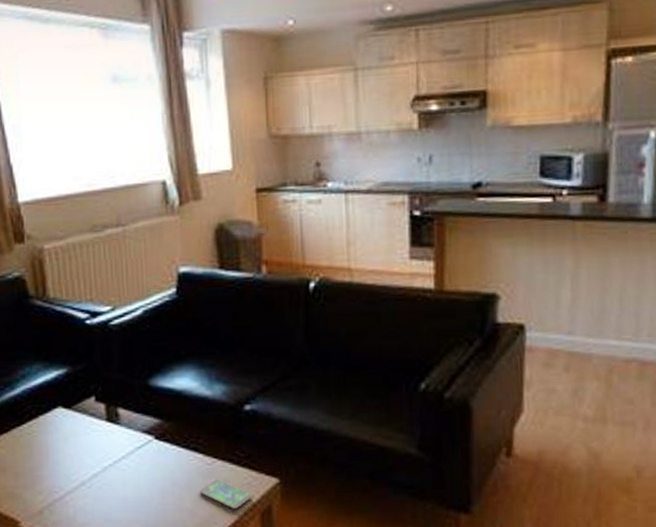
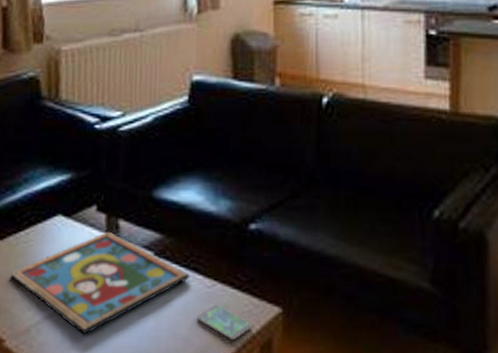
framed painting: none [19,419,191,513] -> present [11,231,190,335]

